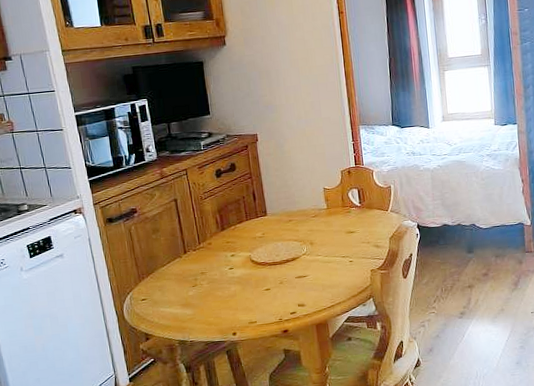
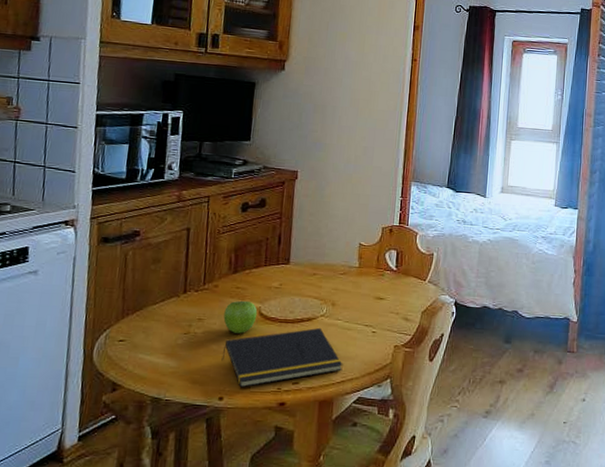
fruit: none [221,251,250,280] -> present [223,300,258,334]
notepad: none [227,264,331,323] -> present [221,327,343,388]

